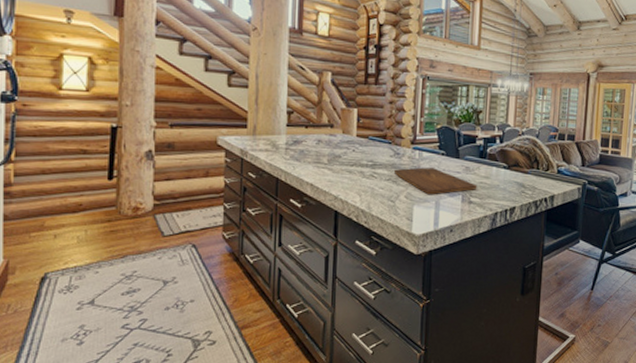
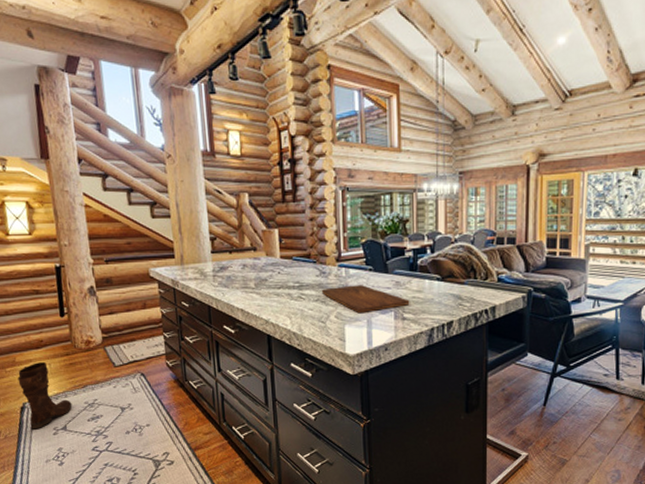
boot: none [43,228,106,303] -> present [17,362,73,430]

